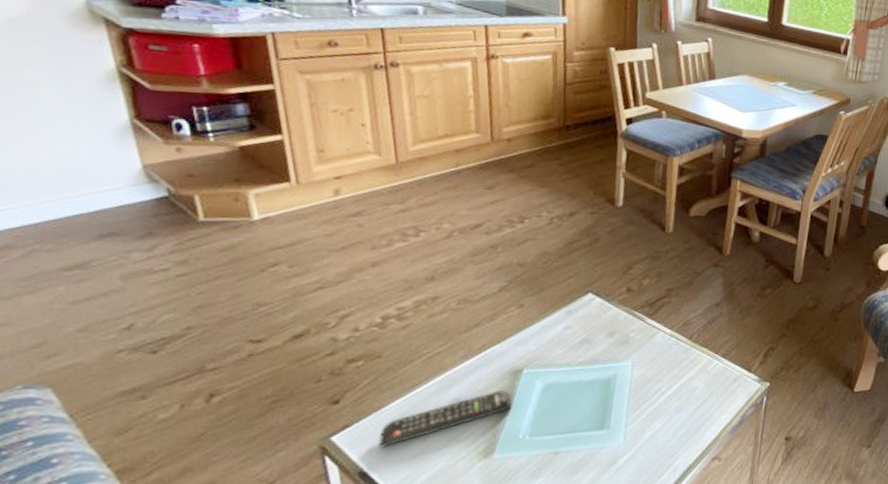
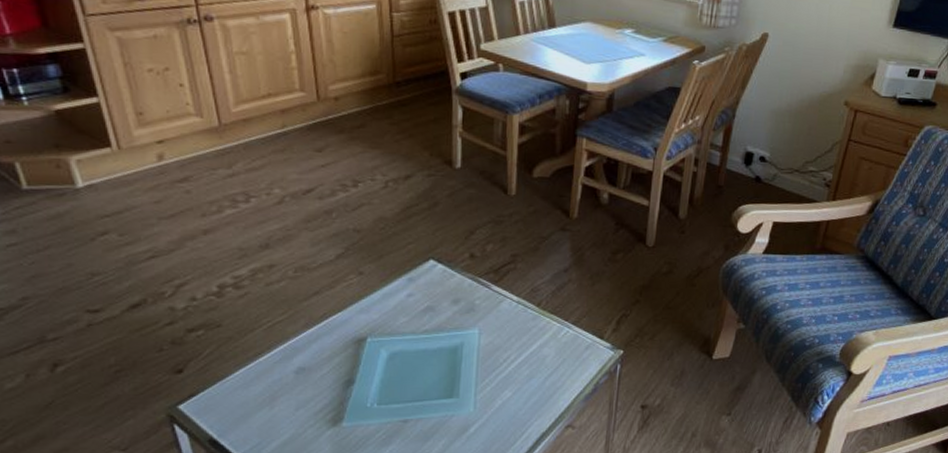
remote control: present [378,390,512,448] -> none [225,359,358,416]

